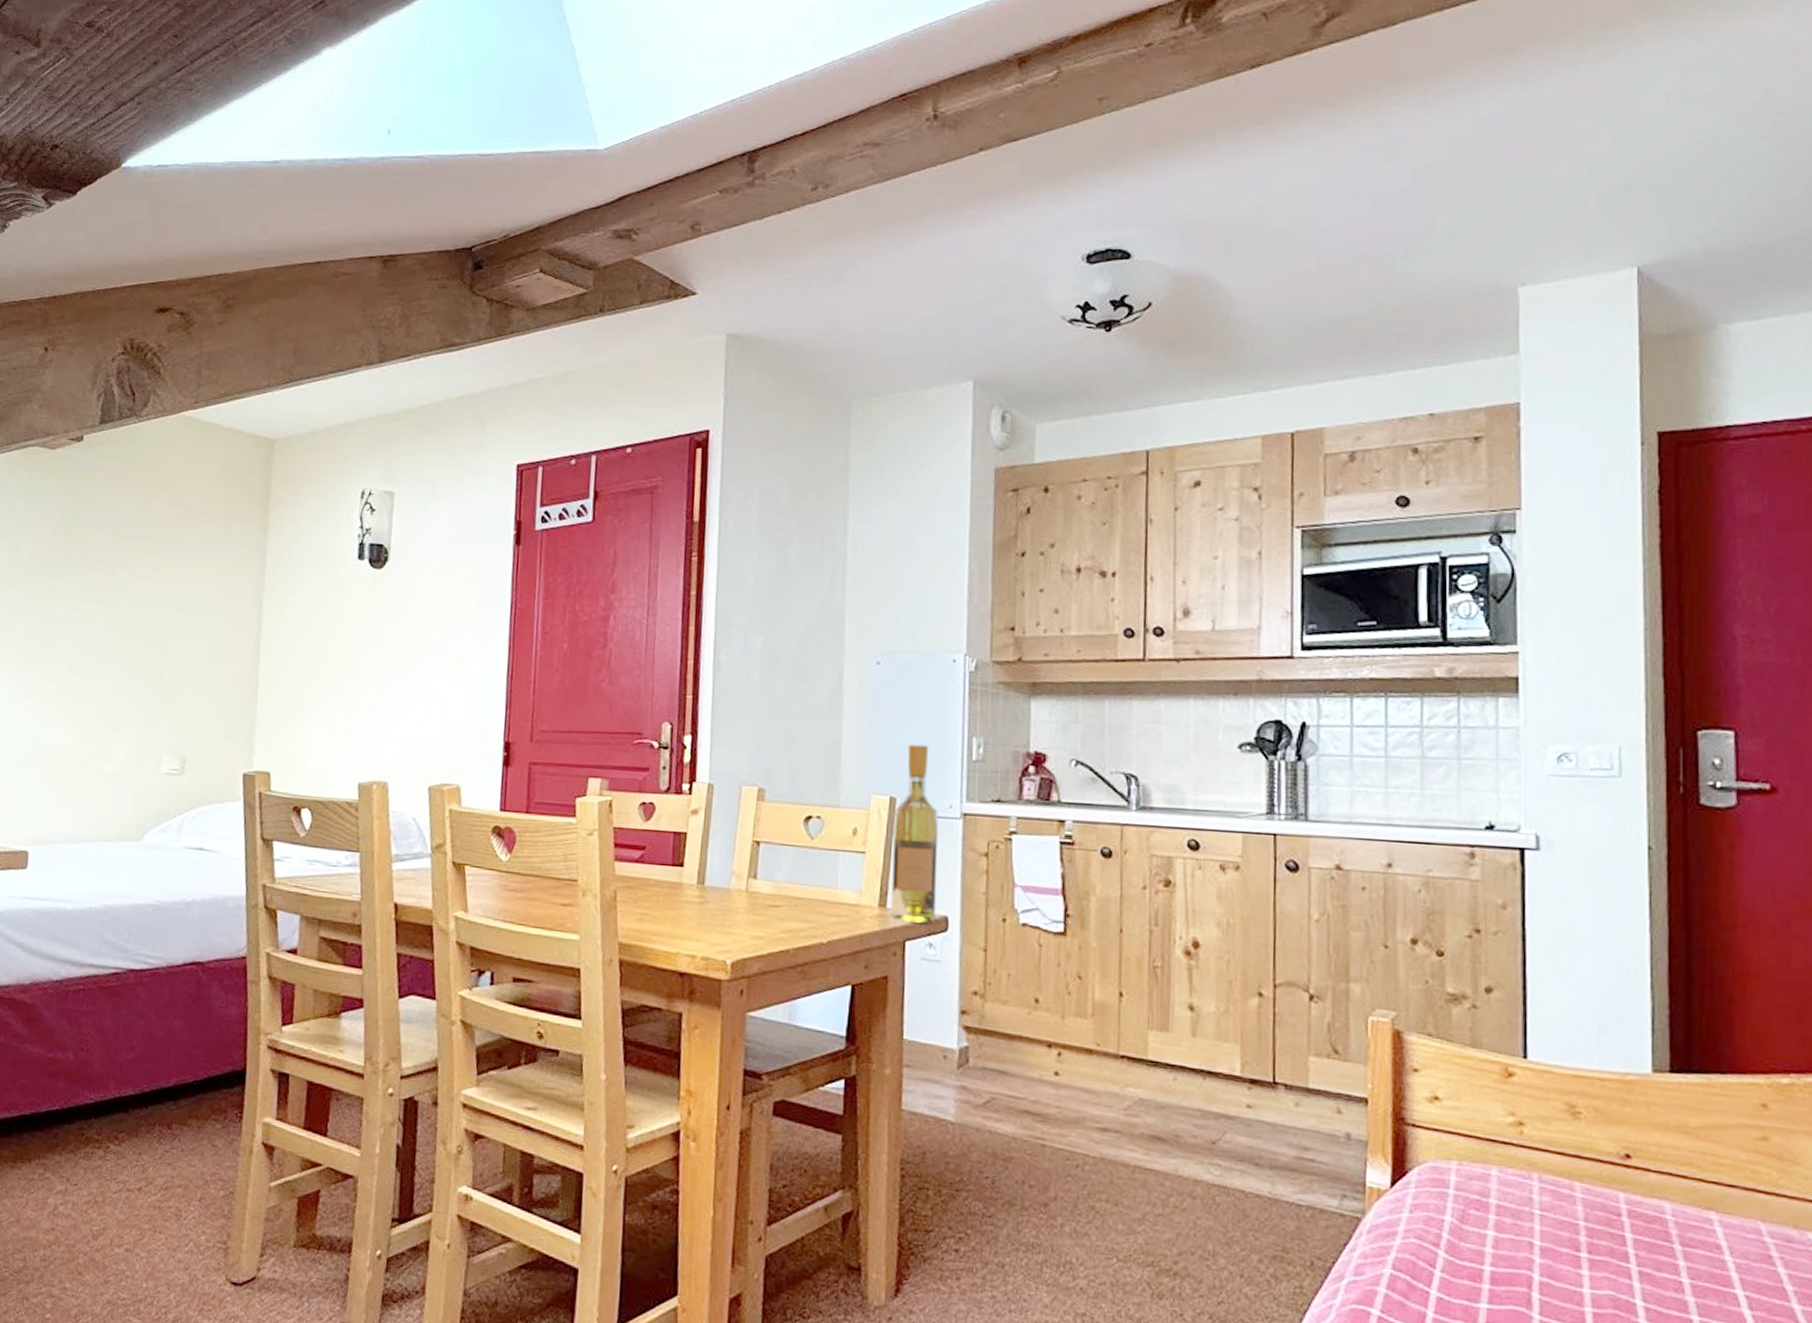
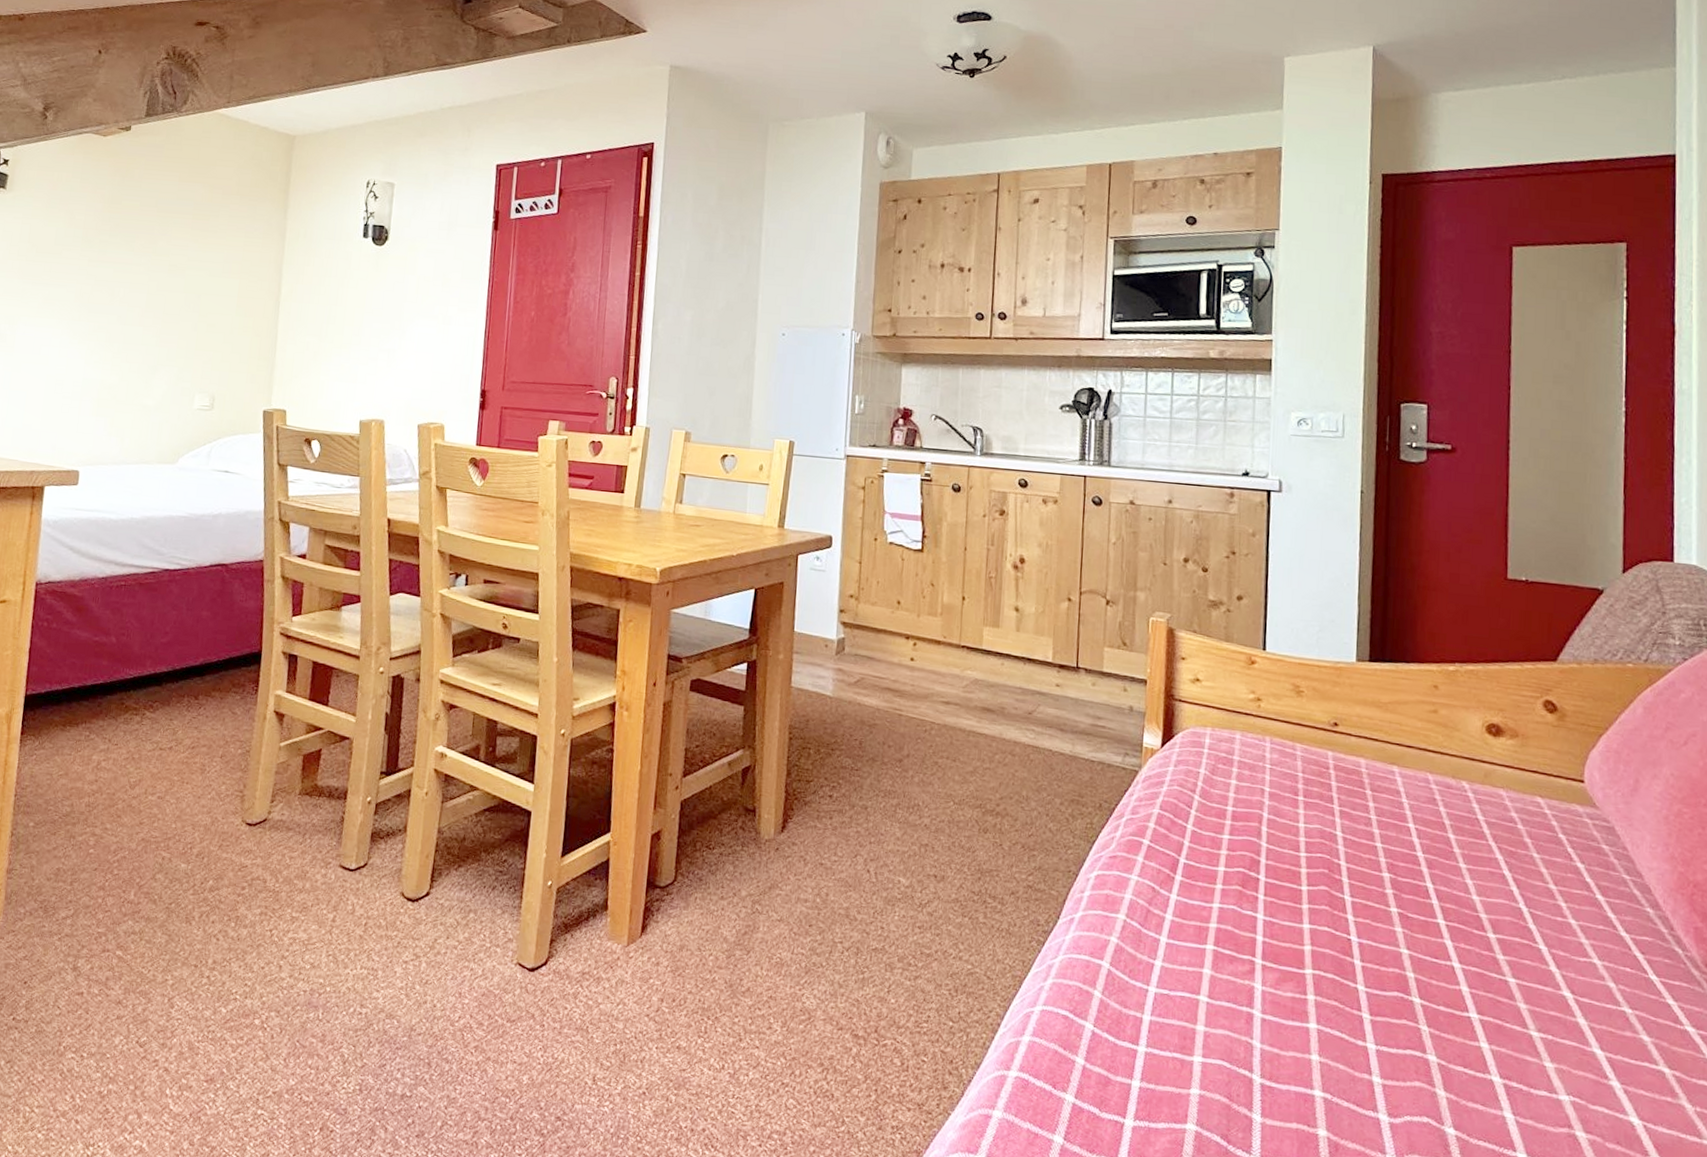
bottle: present [891,744,939,924] -> none [788,399,827,541]

